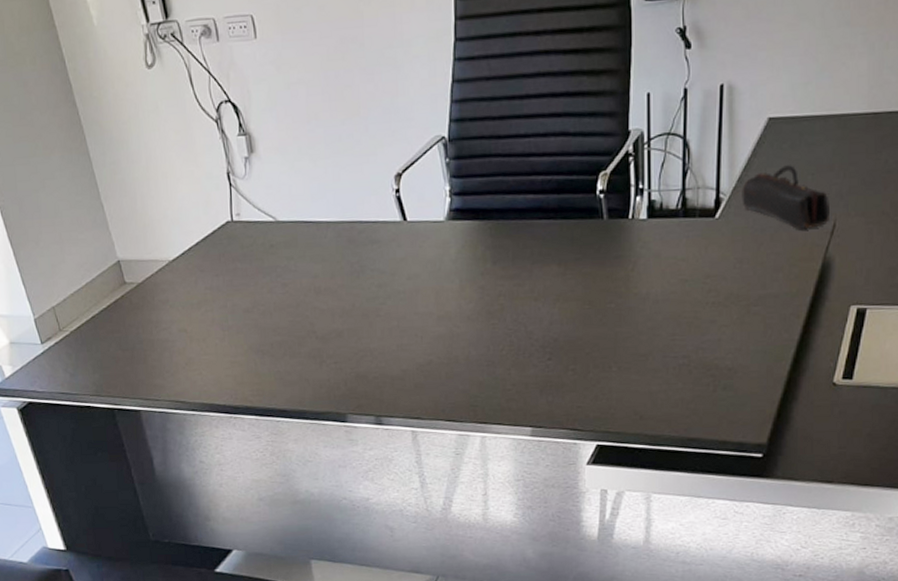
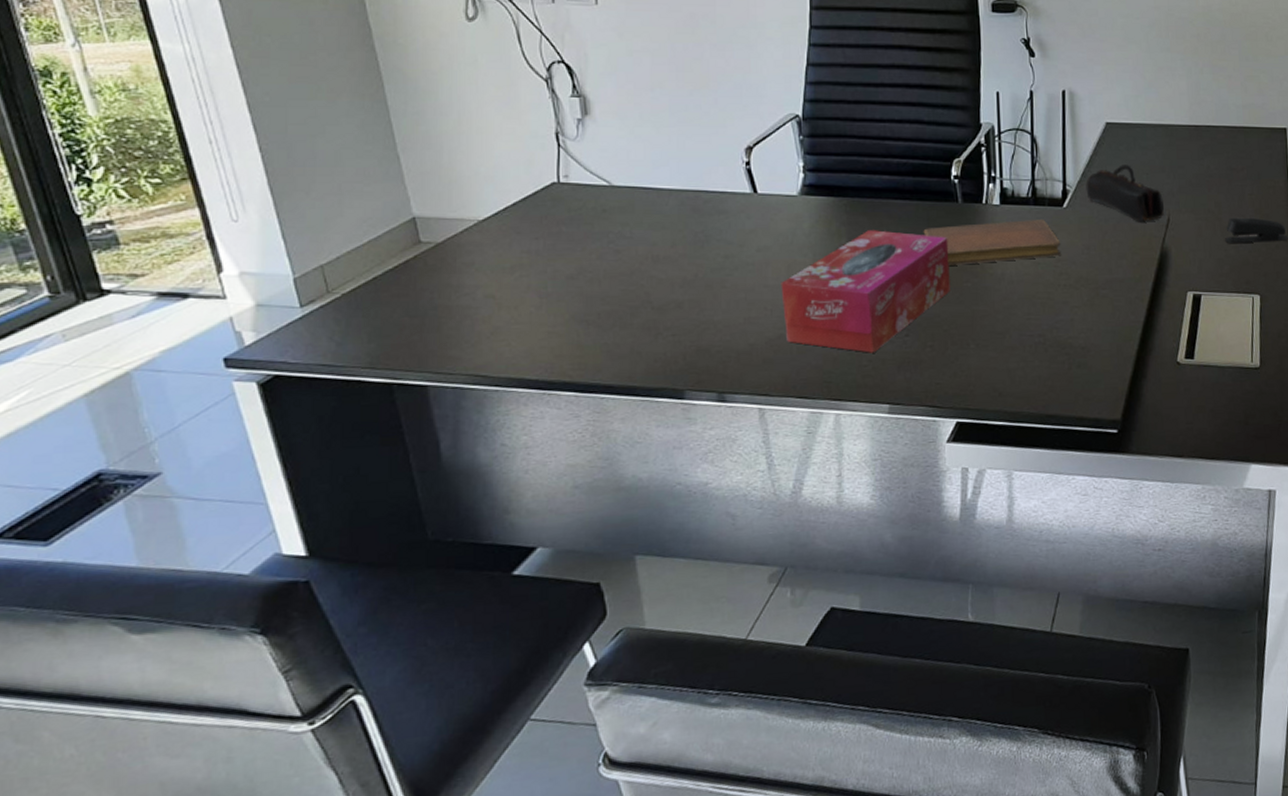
tissue box: none [430,252,593,377] -> present [781,230,950,353]
notebook: none [567,231,712,286] -> present [923,218,1062,265]

